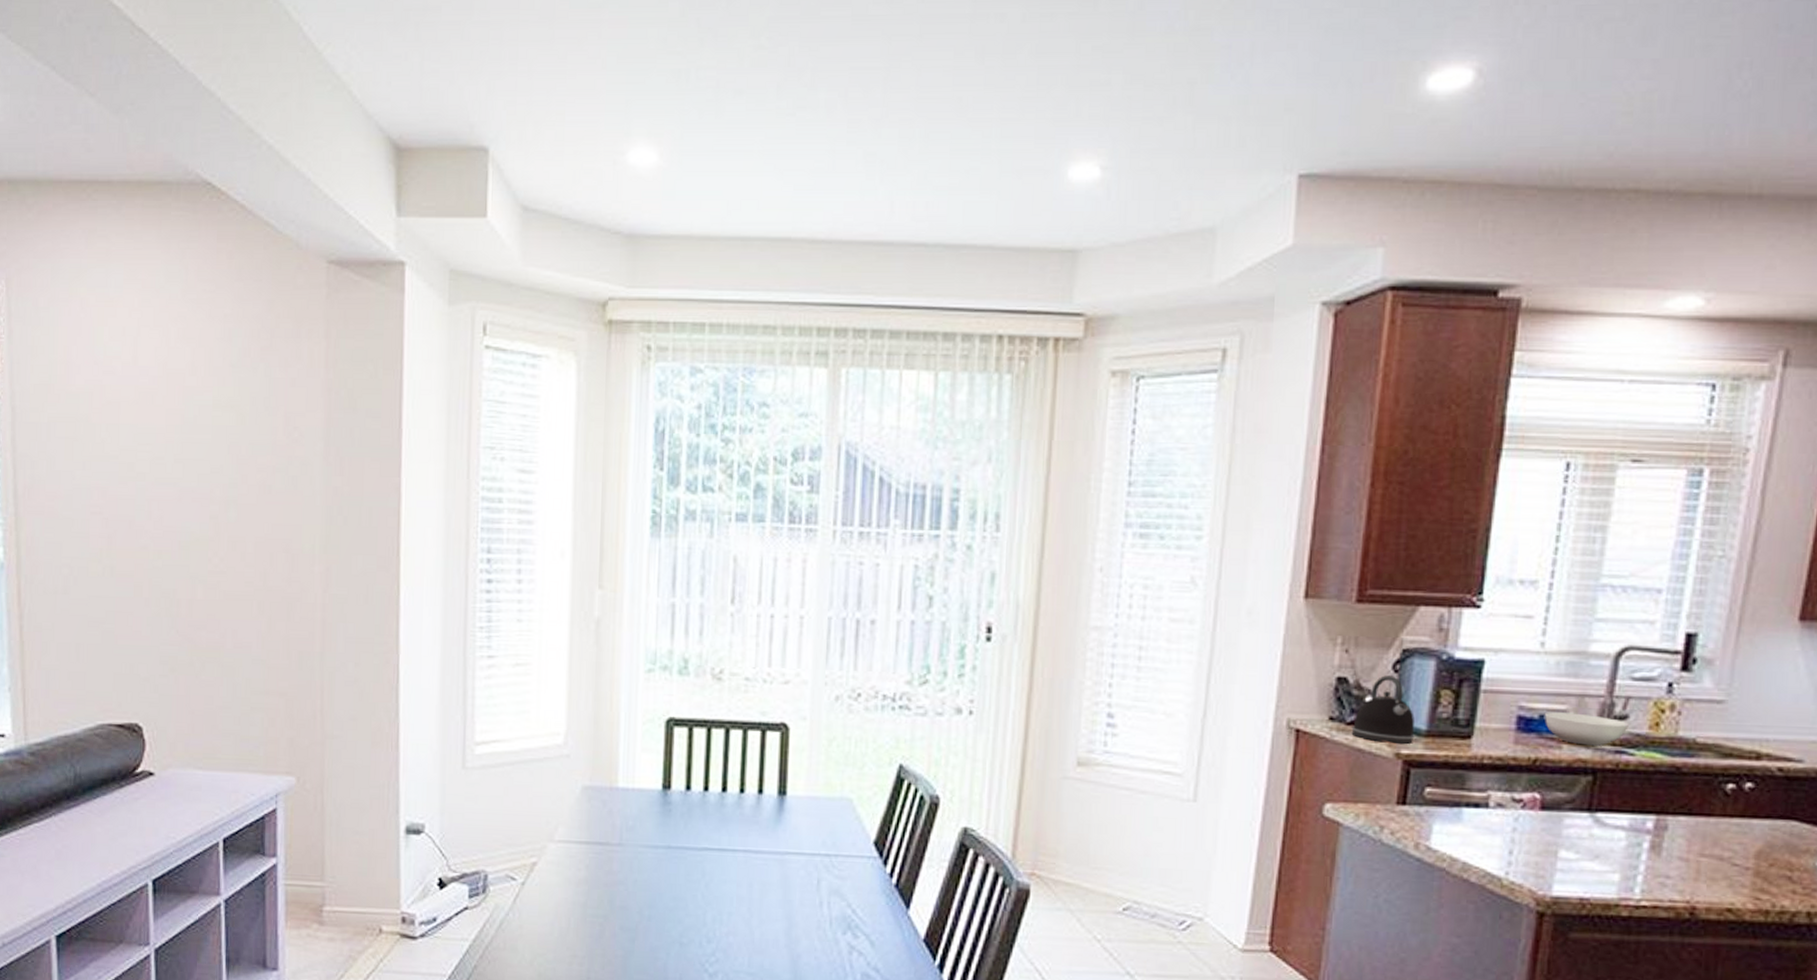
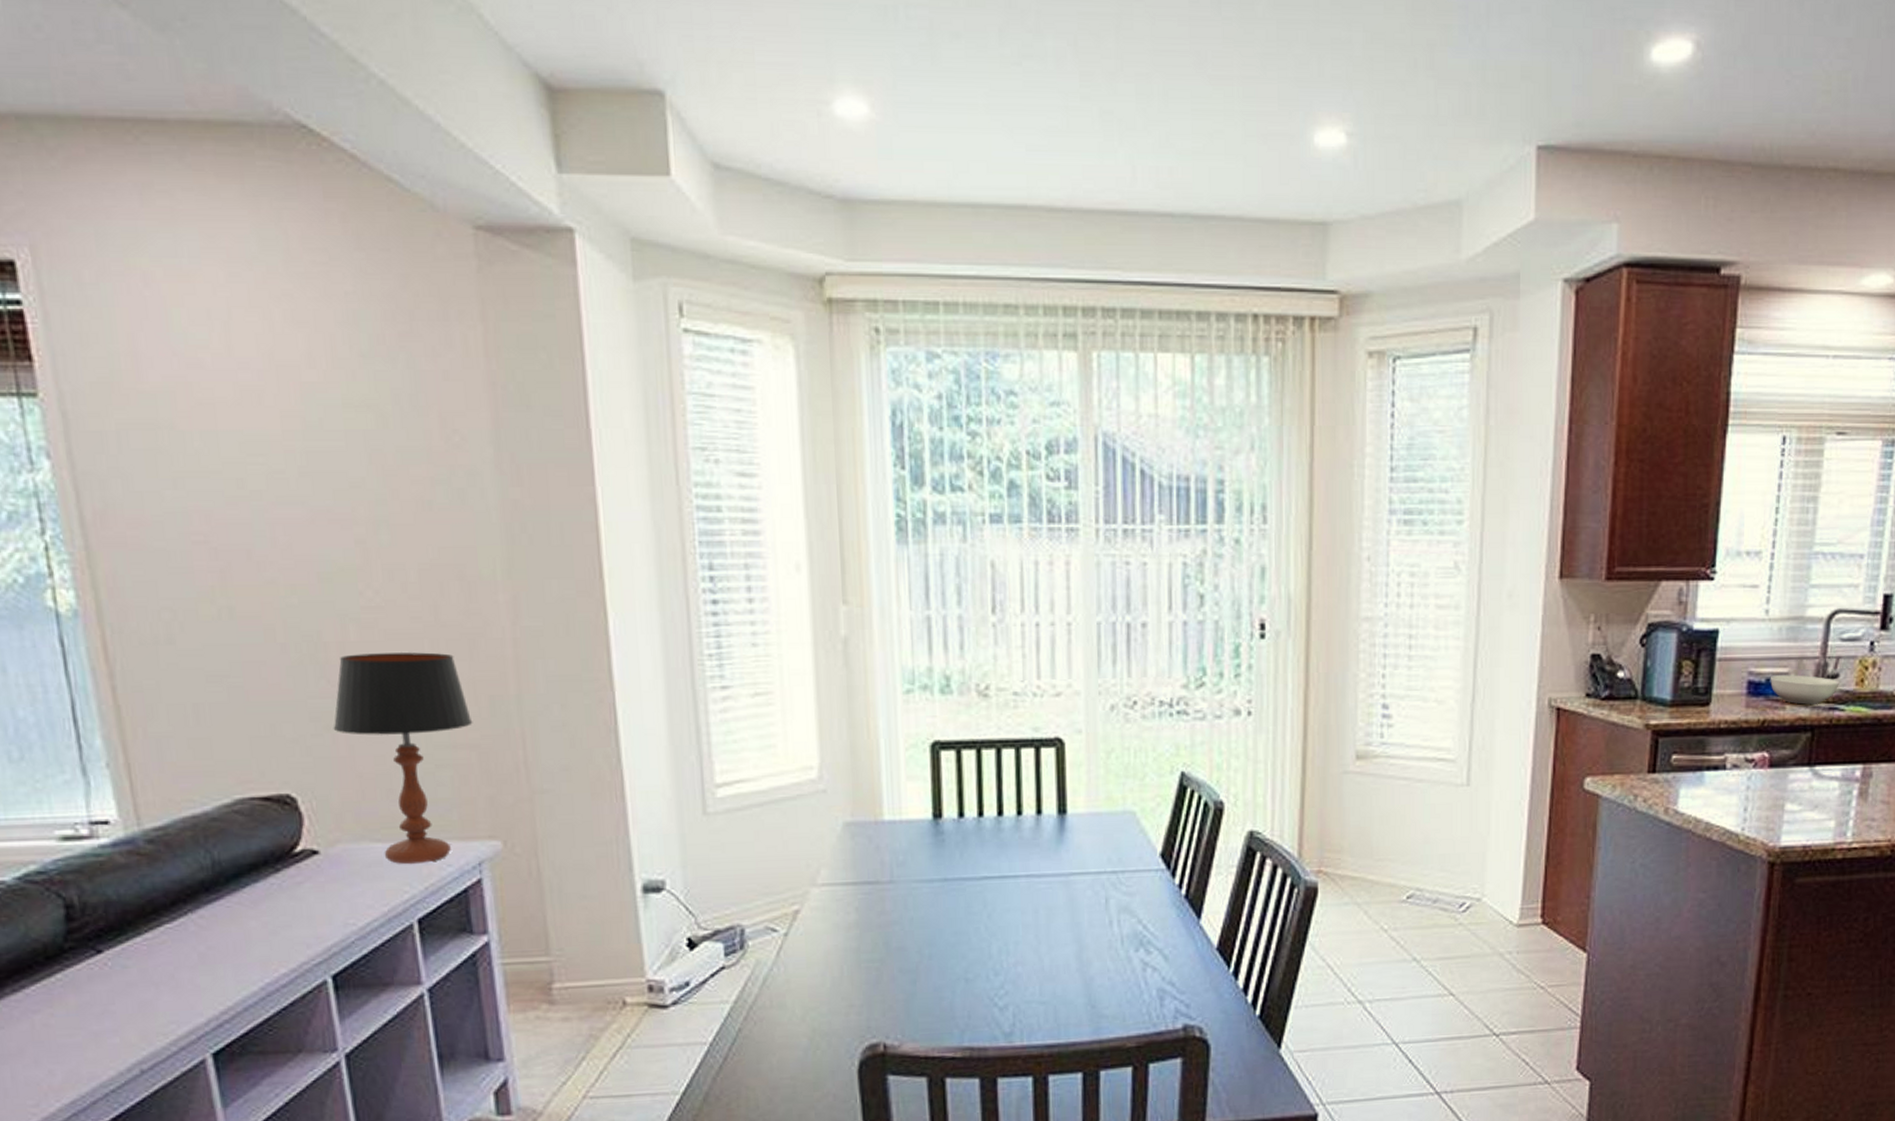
table lamp: none [176,610,284,792] -> present [333,652,473,865]
kettle: present [1351,675,1415,744] -> none [1606,650,1661,715]

